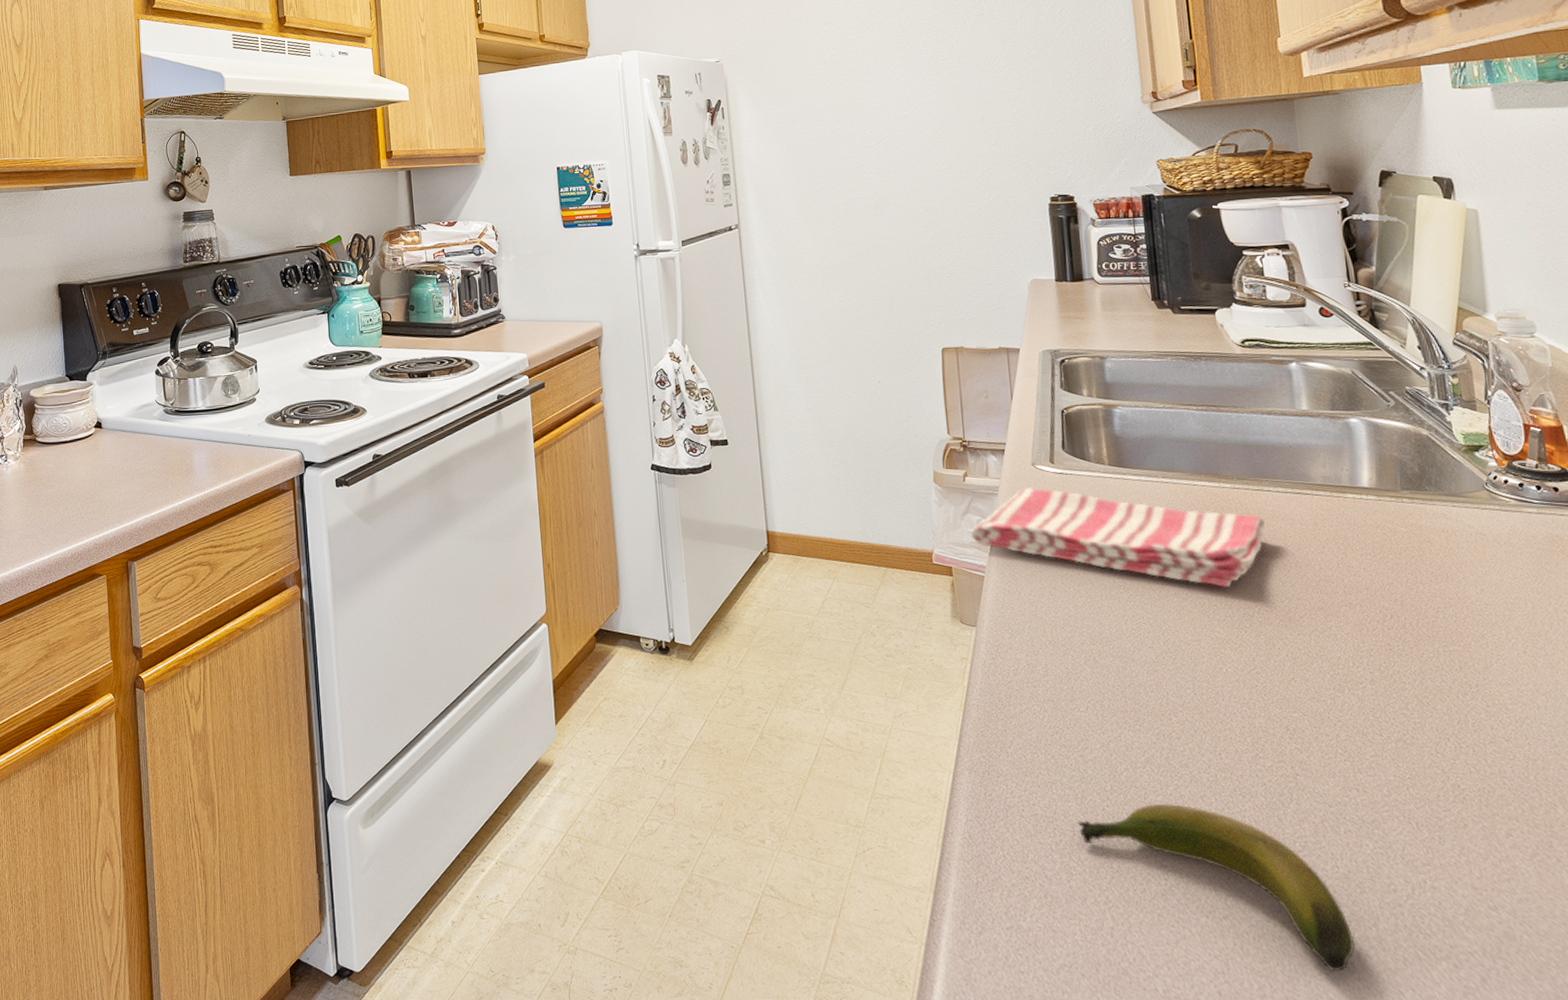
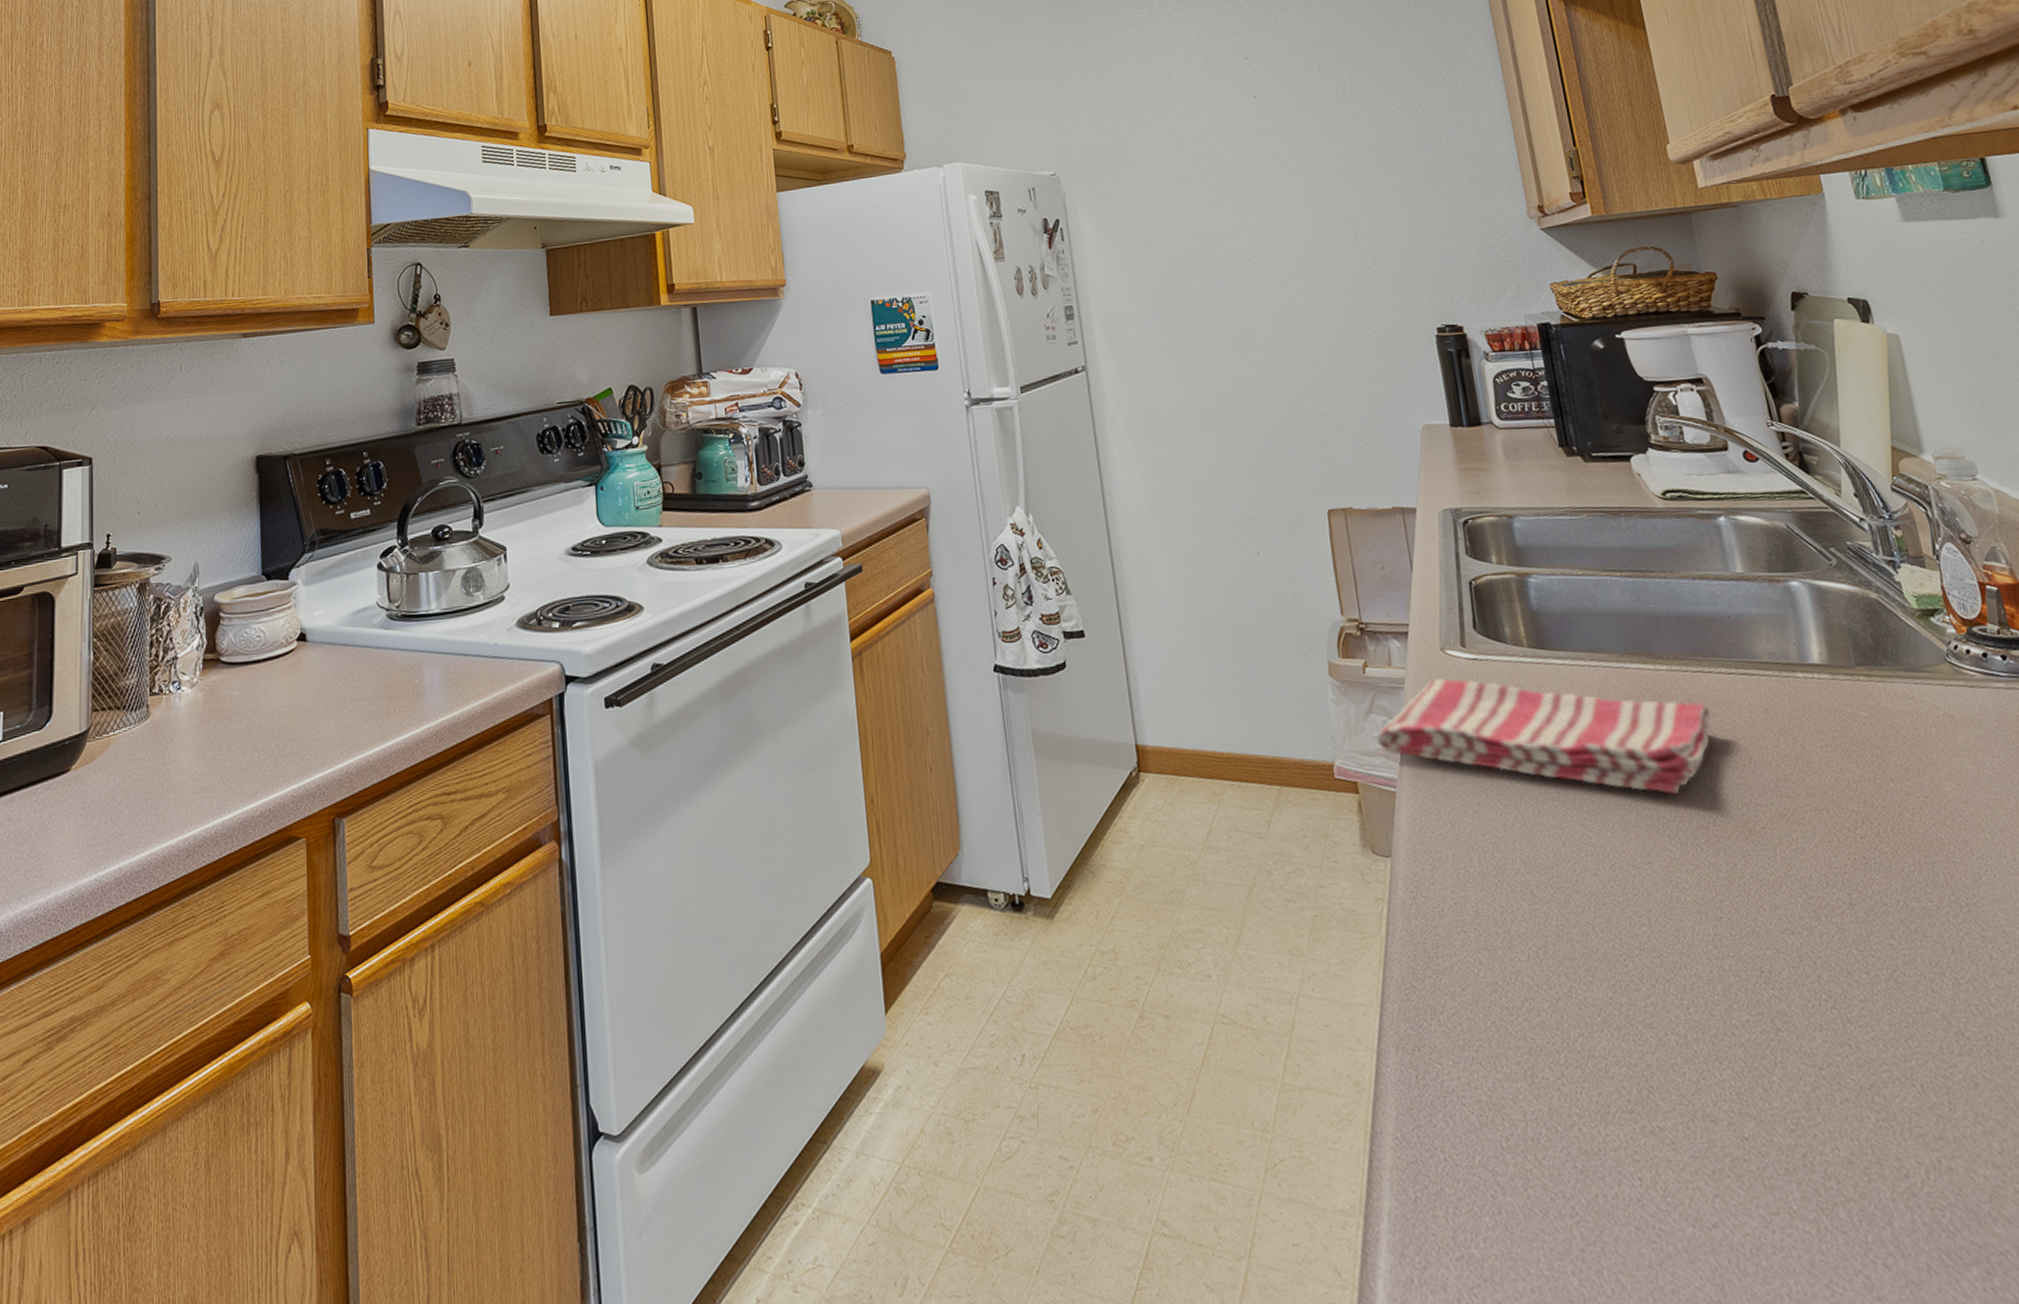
banana: present [1076,803,1355,972] -> none [1528,1076,1870,1291]

